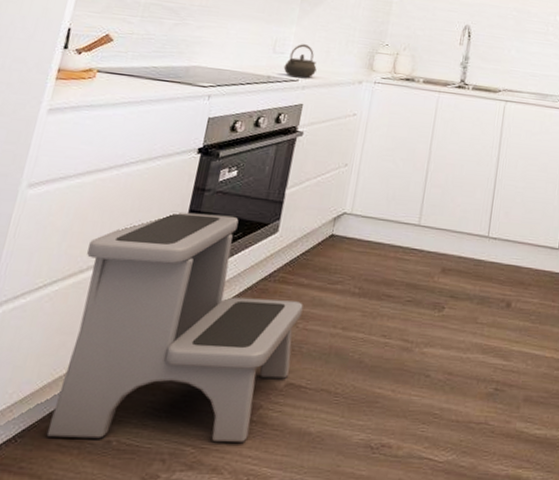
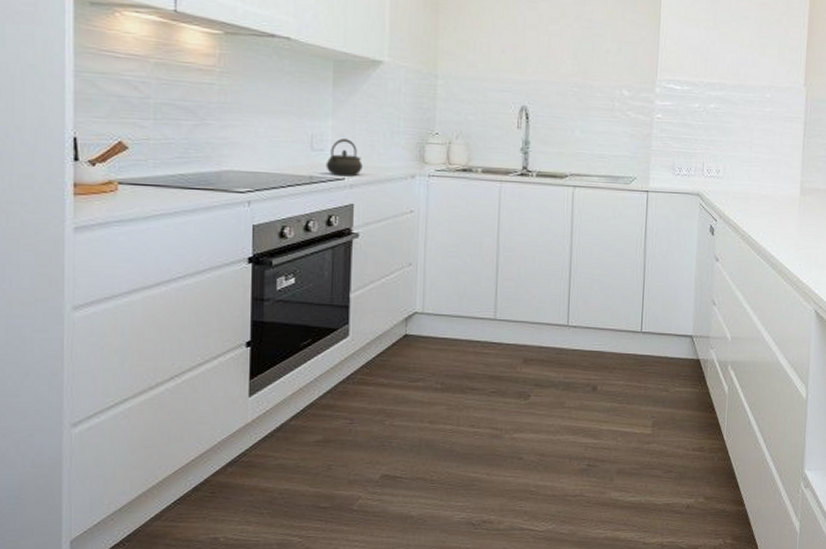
step stool: present [46,211,303,444] -> none [151,323,387,539]

